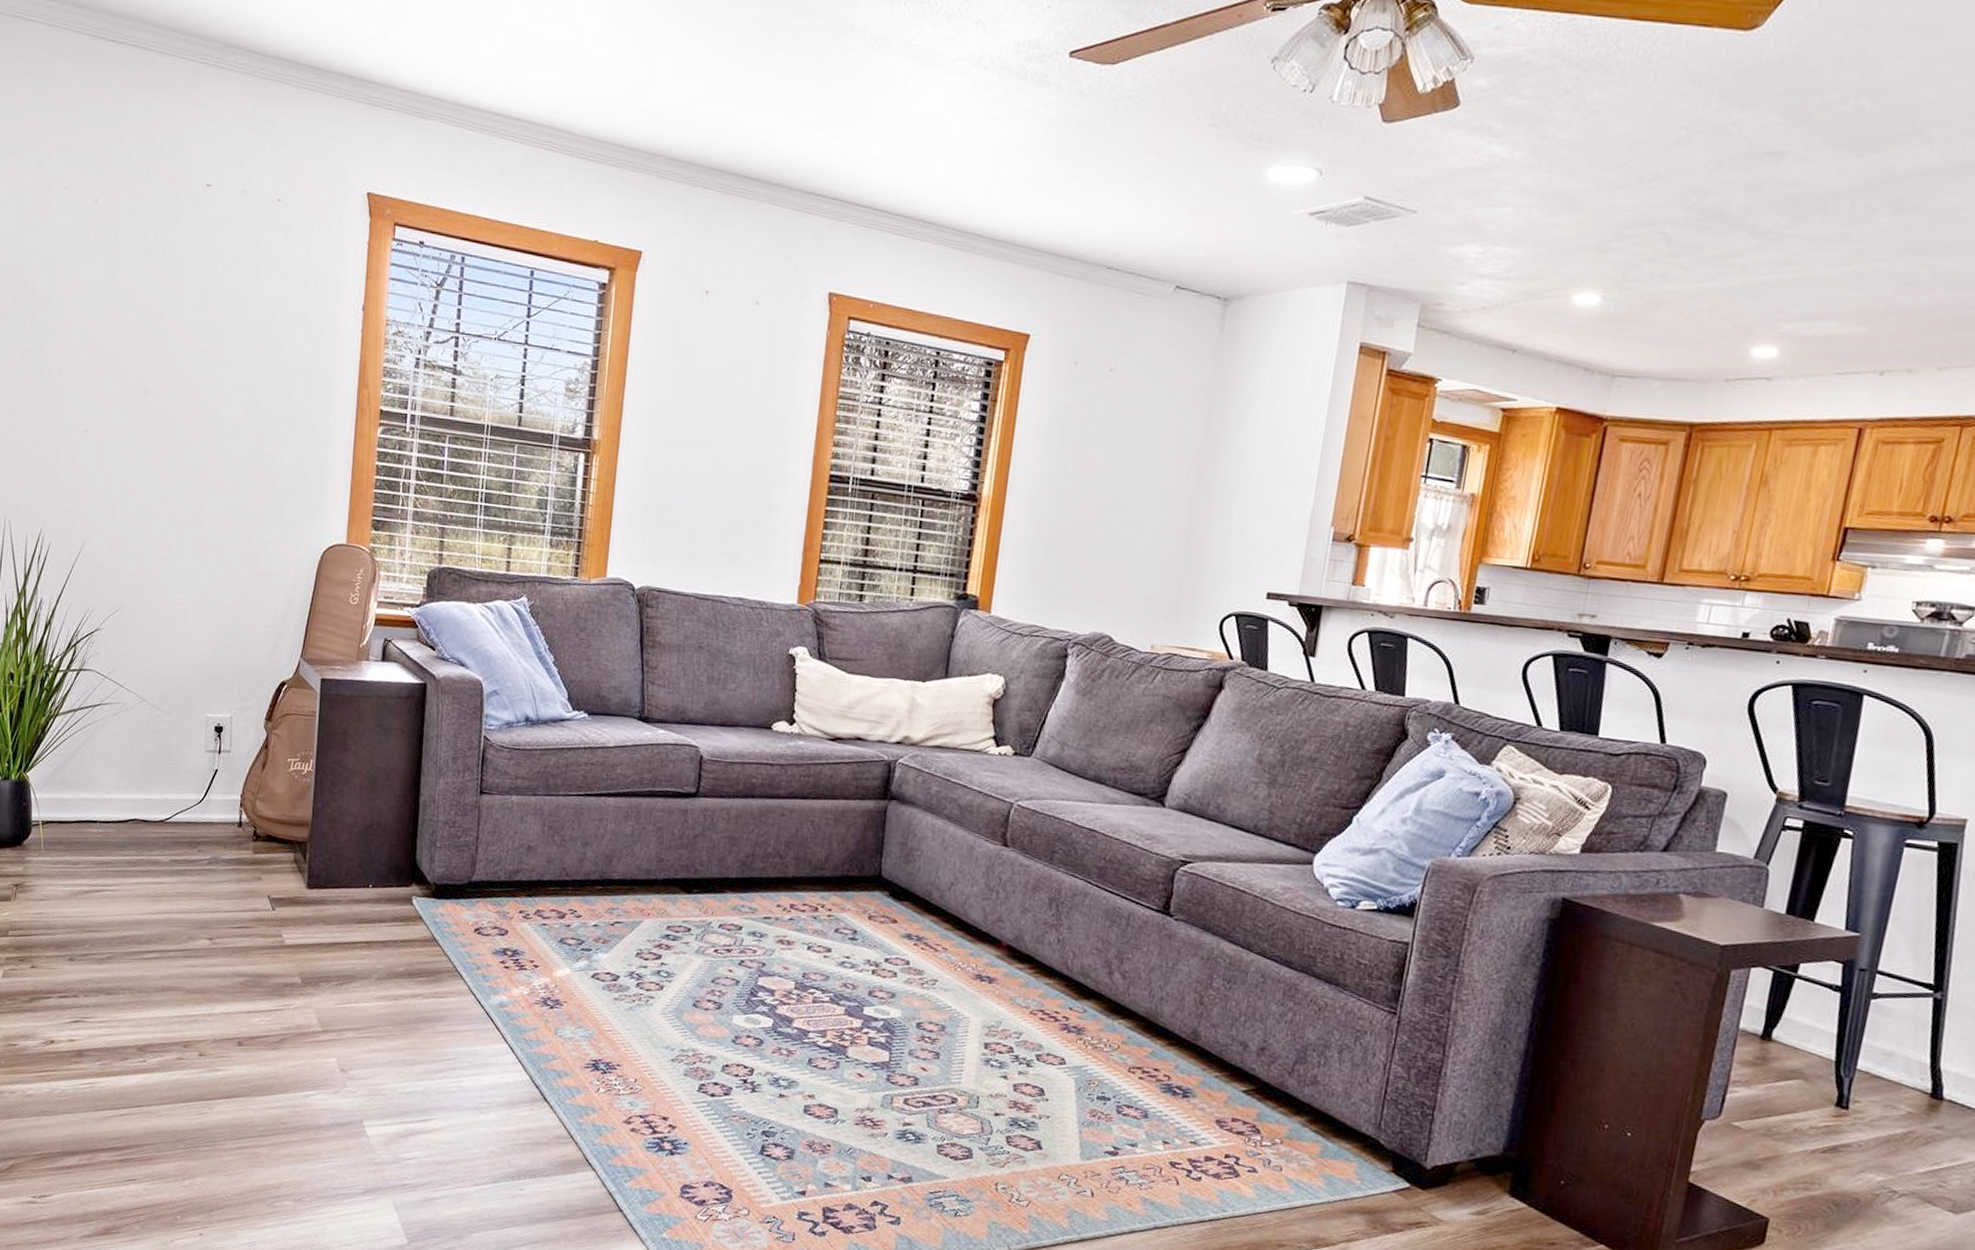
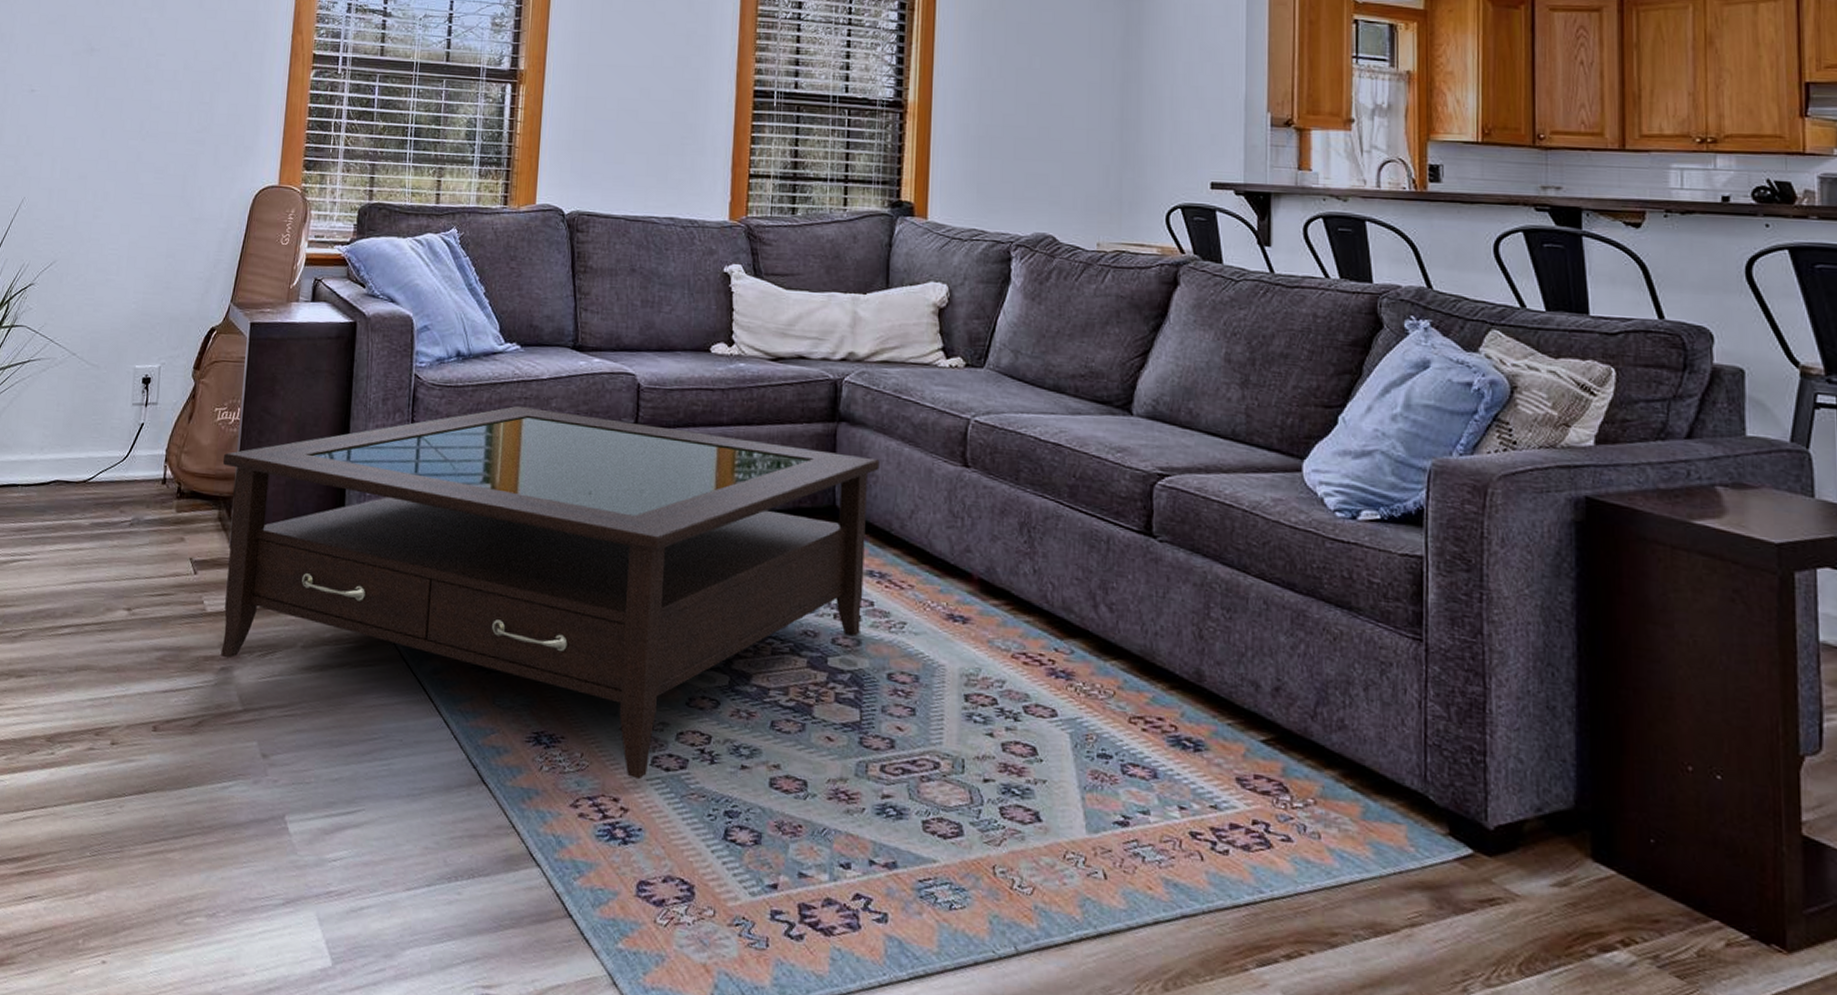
coffee table: none [296,770,926,1103] -> present [221,405,880,780]

